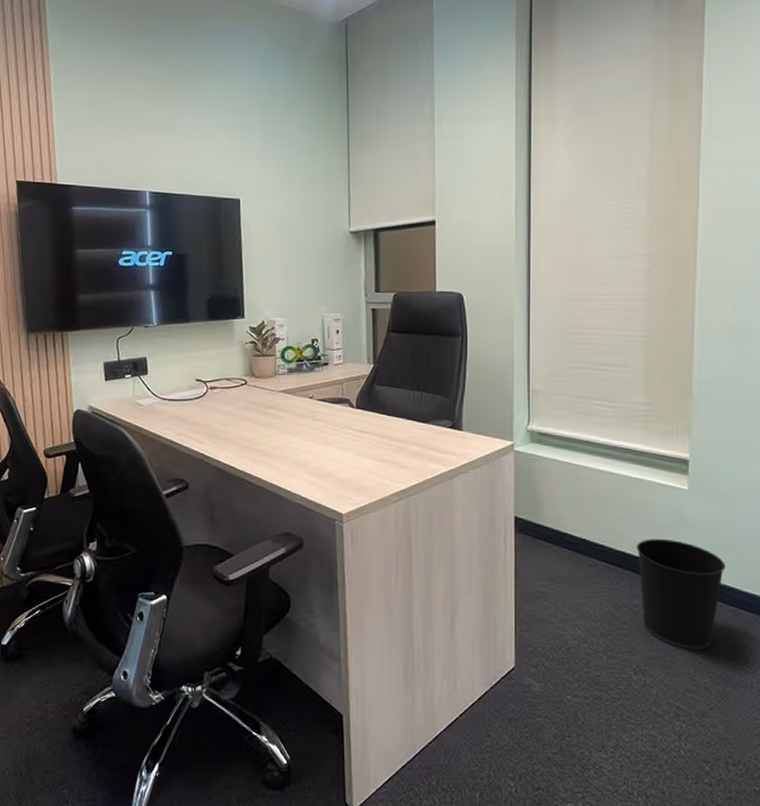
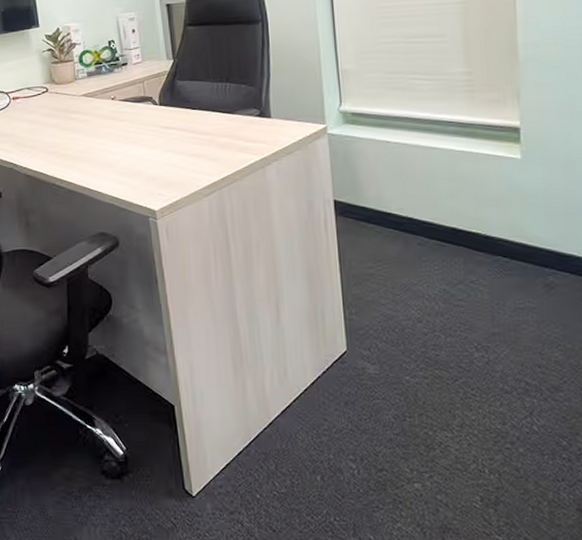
wastebasket: present [636,538,725,650] -> none [467,211,570,324]

